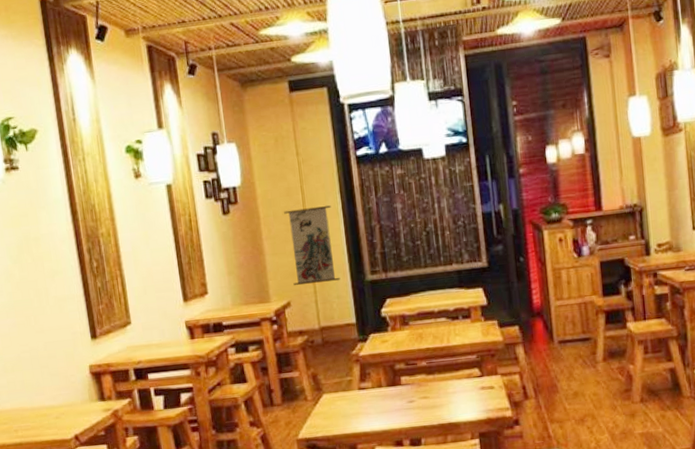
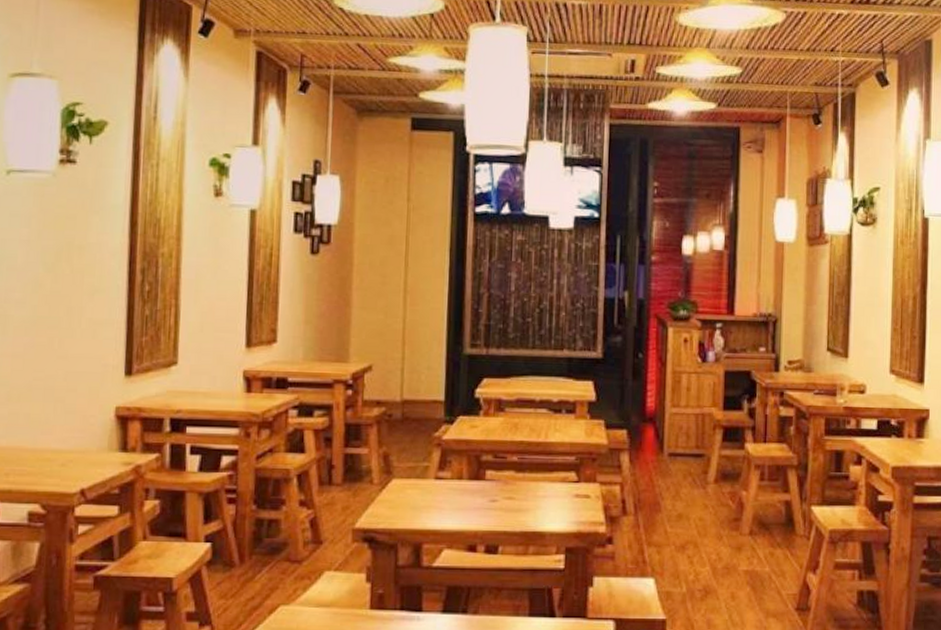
wall scroll: present [284,204,341,286] -> none [379,259,437,349]

